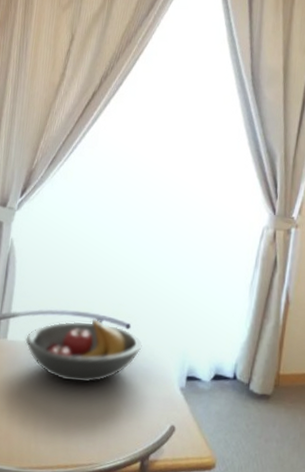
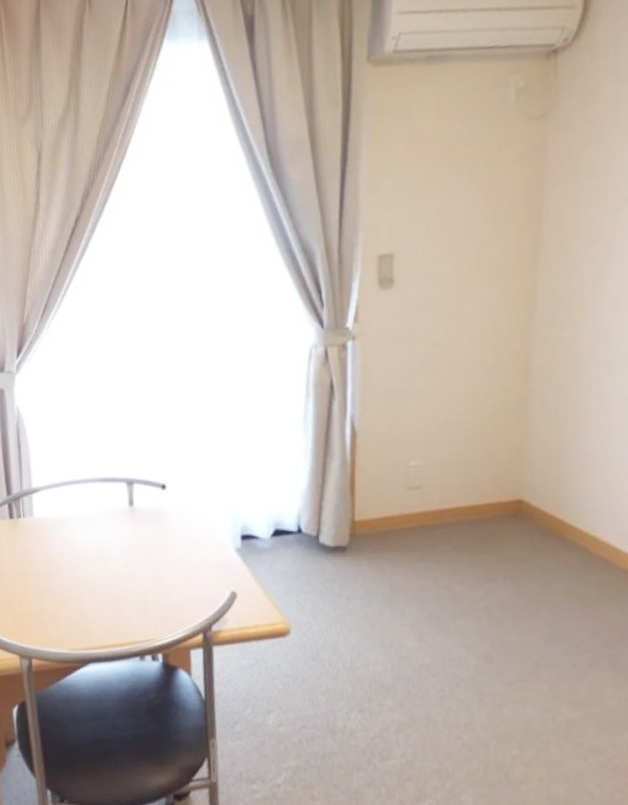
fruit bowl: present [25,318,143,383] -> none [53,482,184,554]

